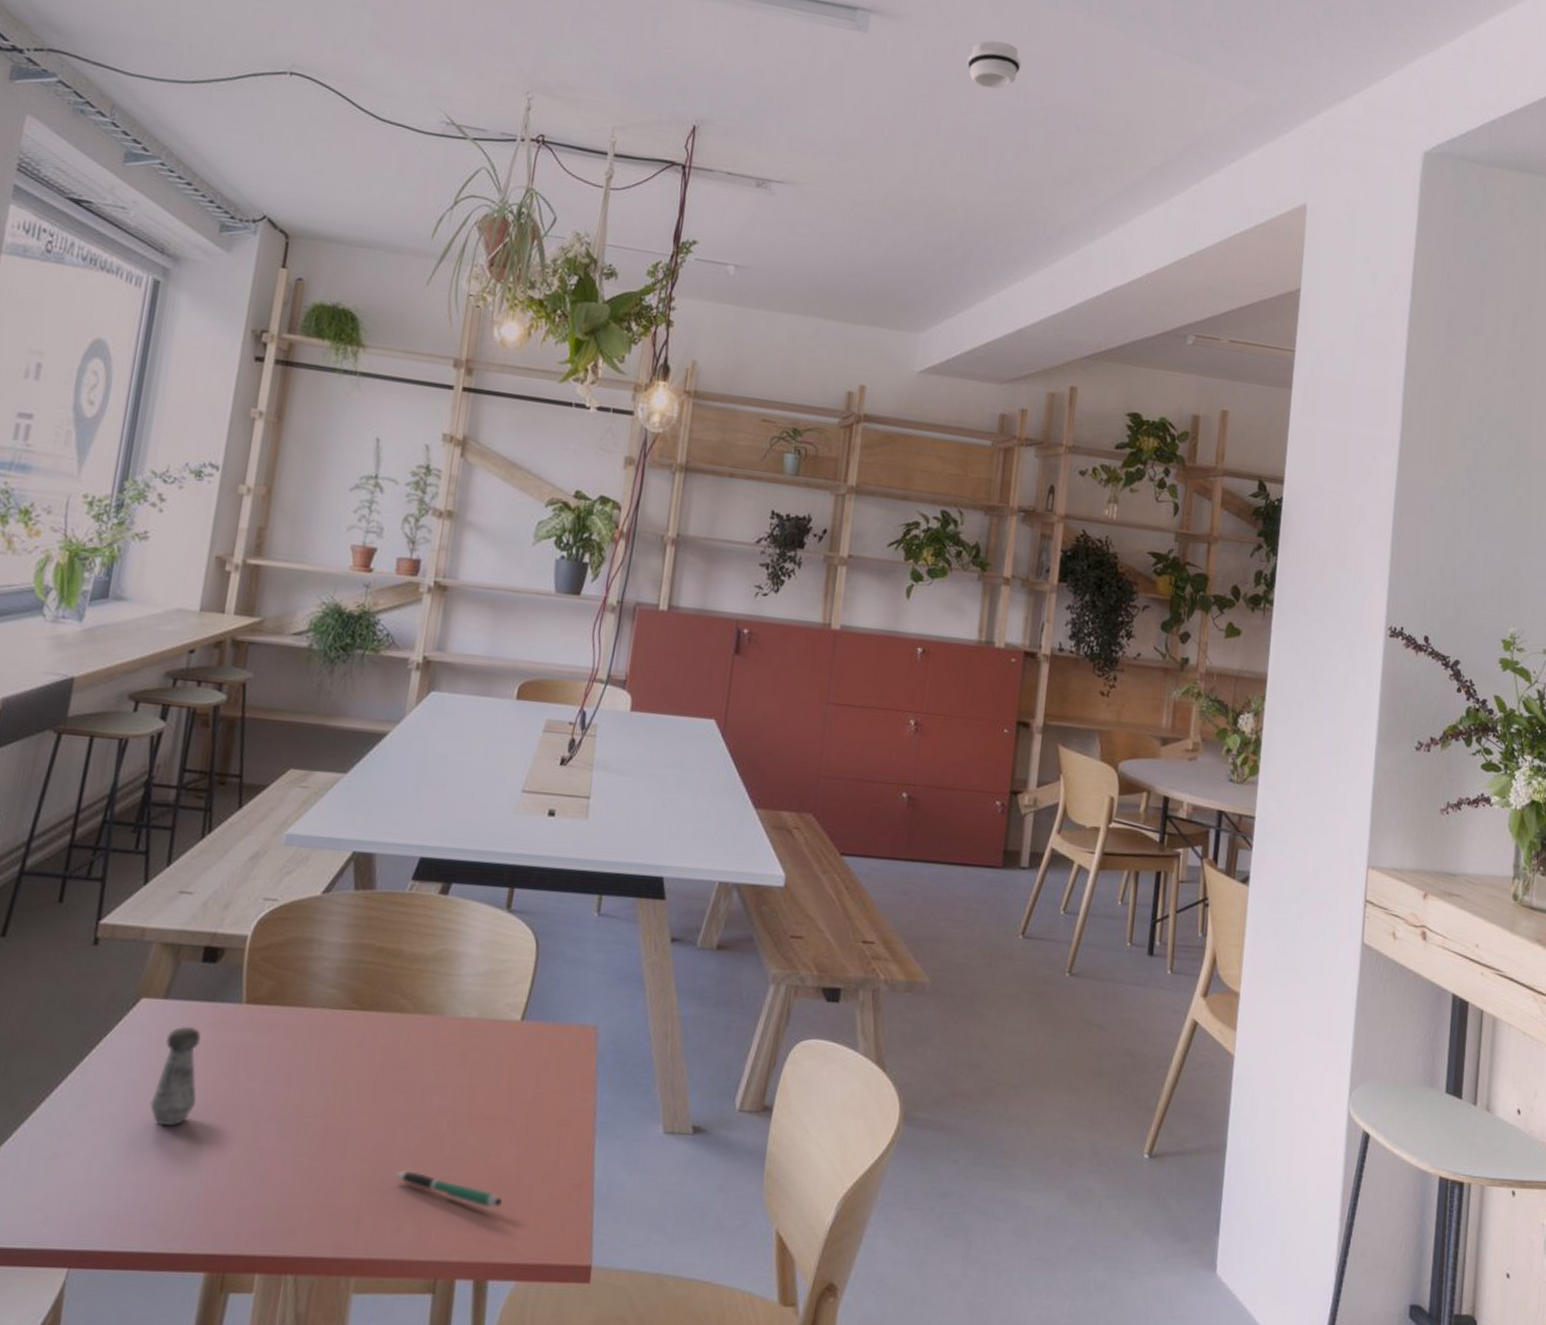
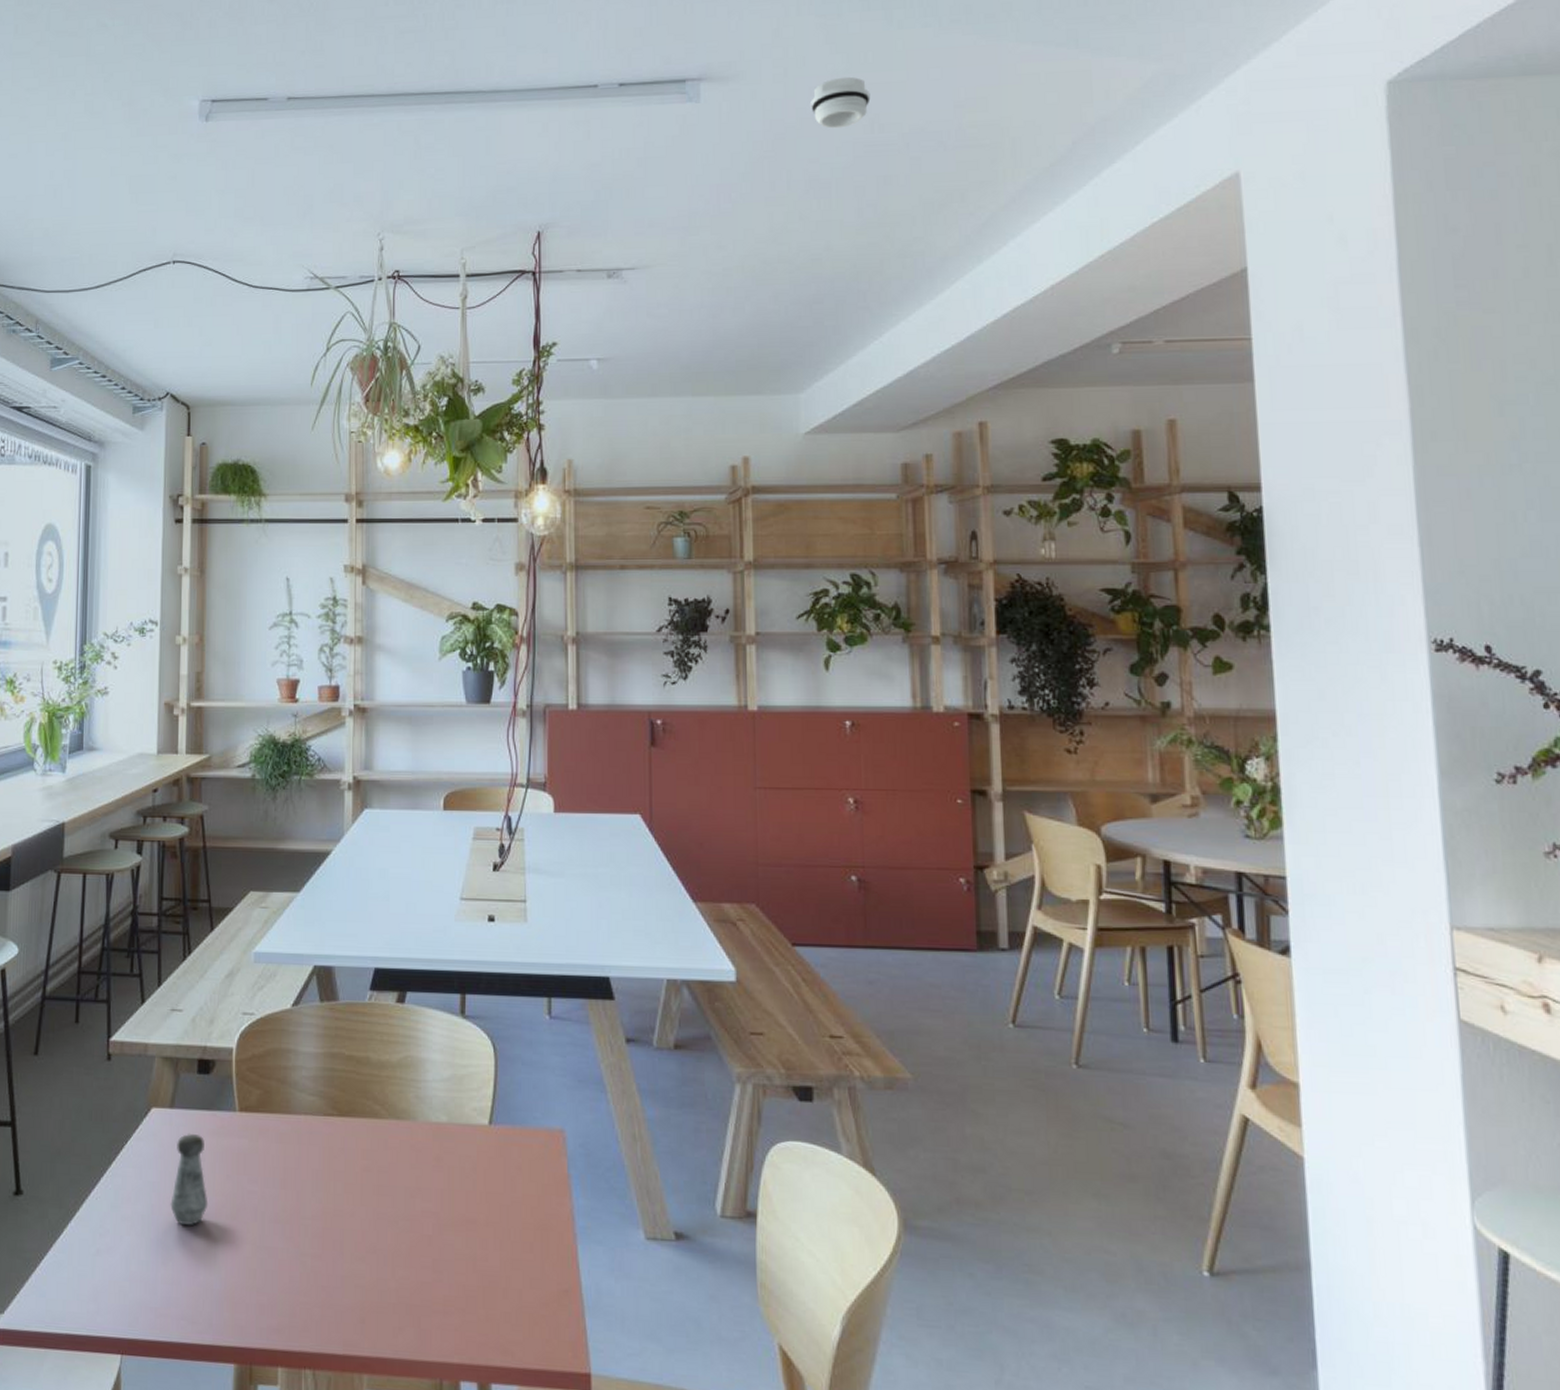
pen: present [394,1170,502,1208] -> none [390,1272,494,1311]

